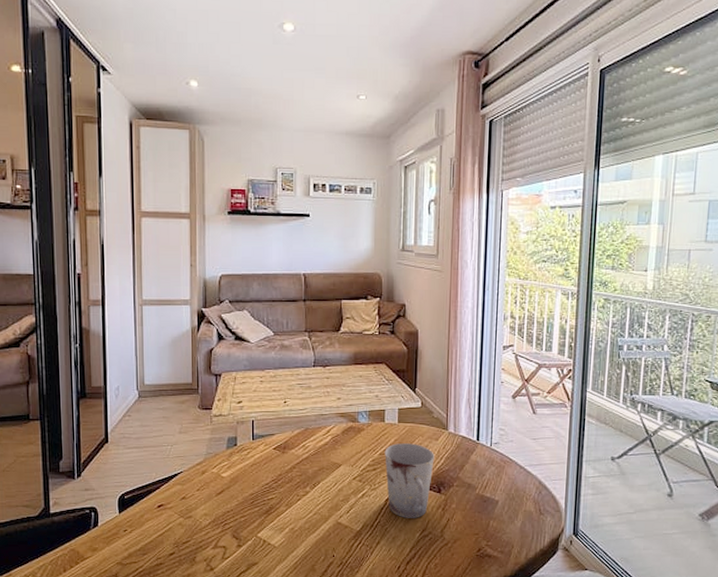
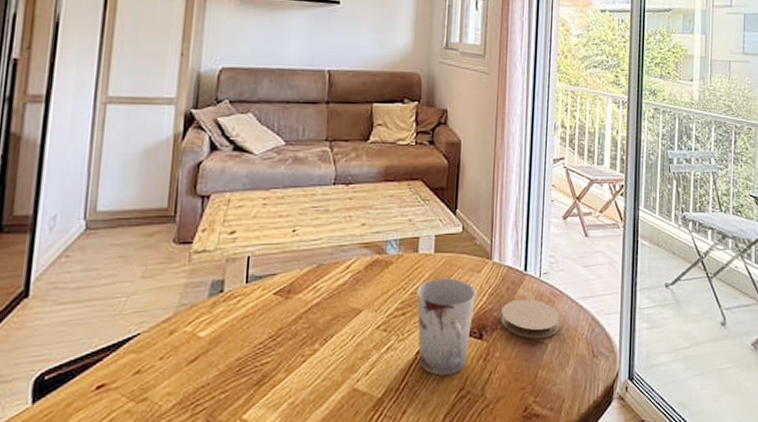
coaster: none [457,464,510,496] -> present [501,299,560,339]

